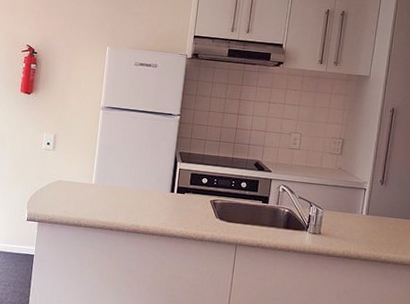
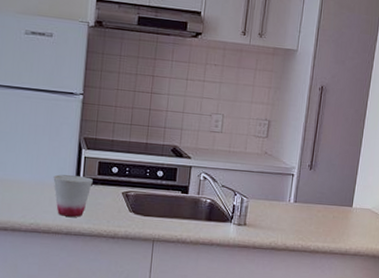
cup: none [152,183,186,221] -> present [53,174,93,217]

